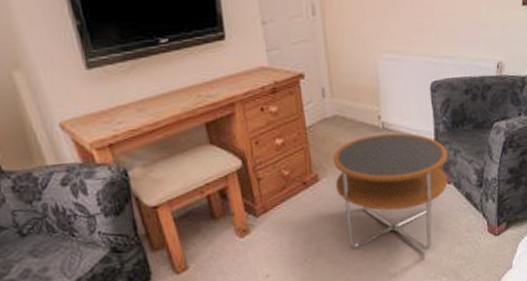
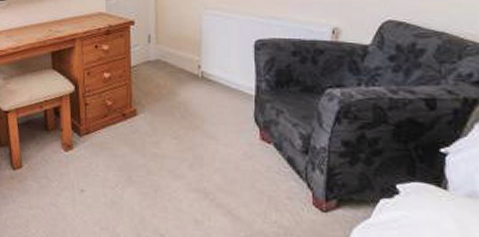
side table: present [332,132,448,251] -> none [151,81,269,207]

